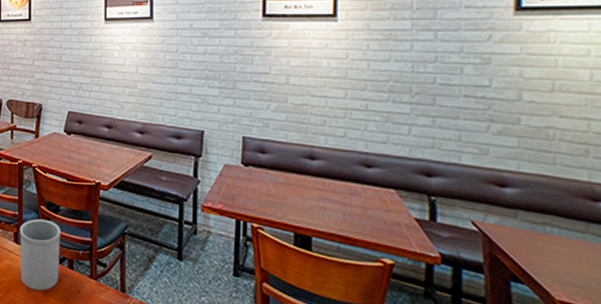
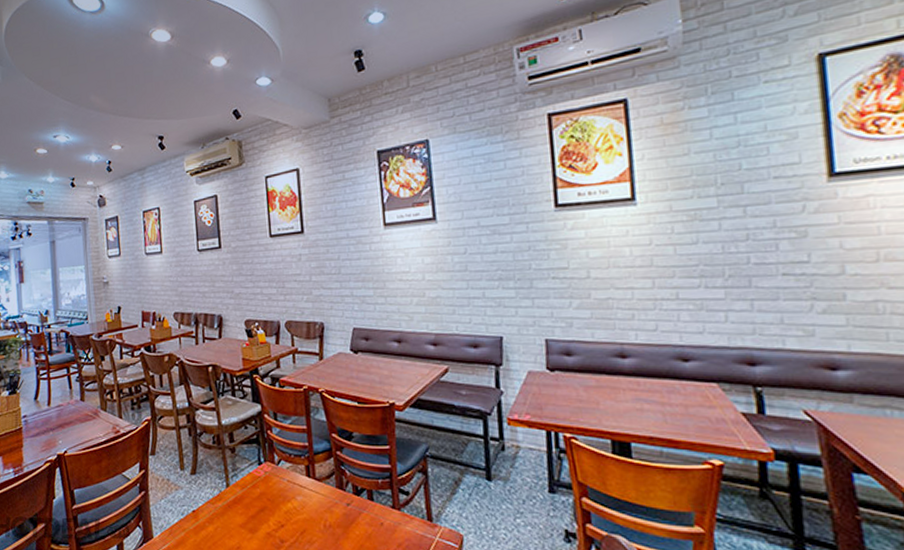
utensil holder: present [20,219,62,291] -> none [311,449,359,527]

